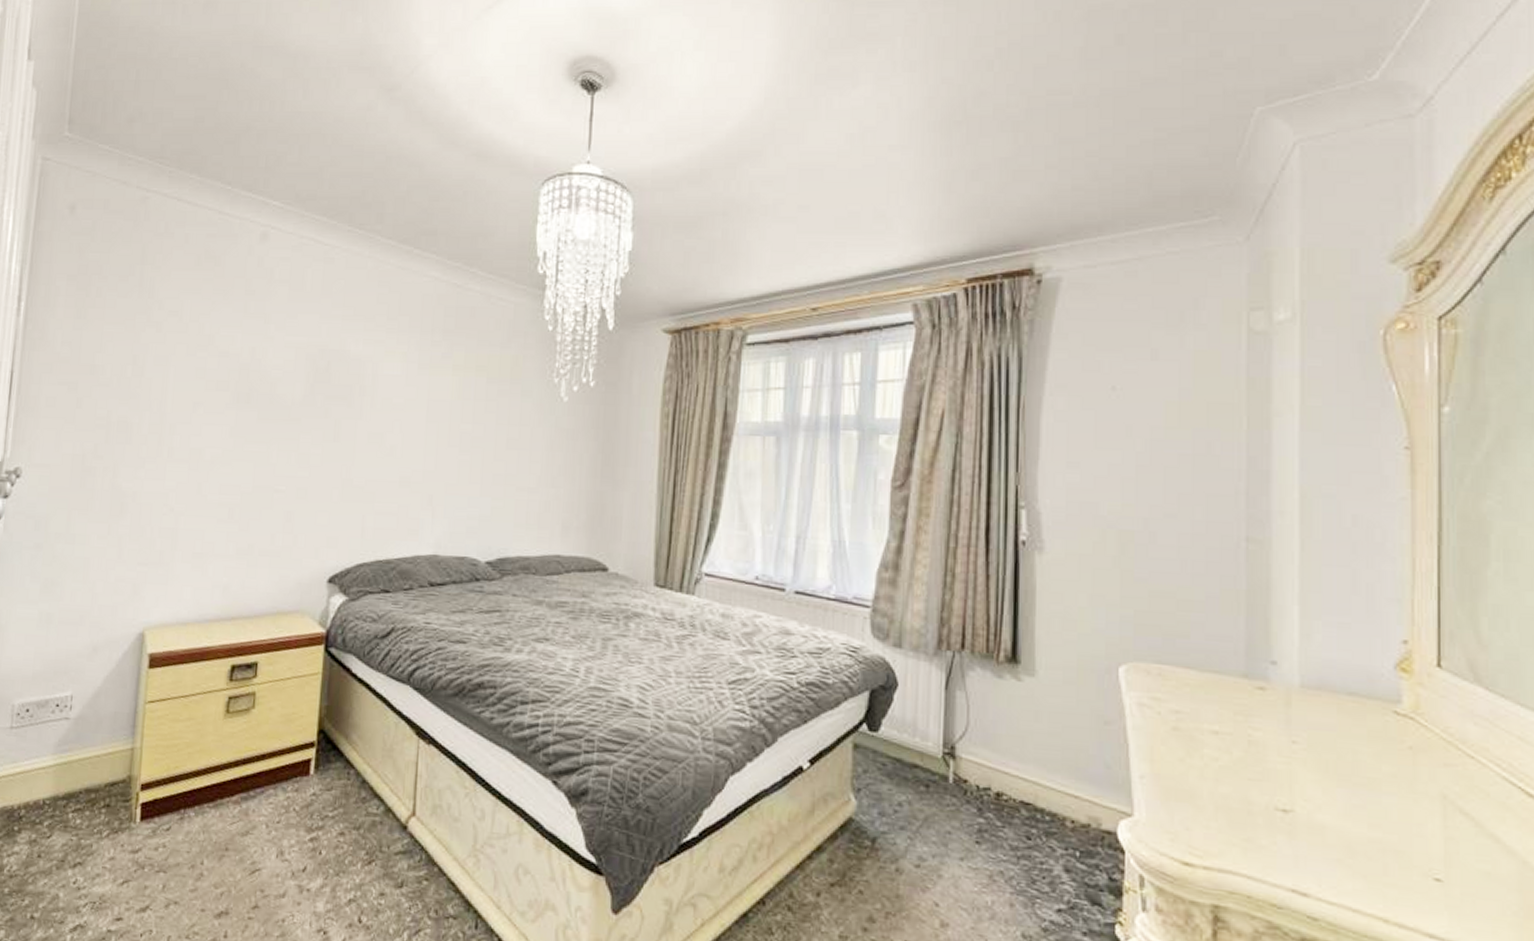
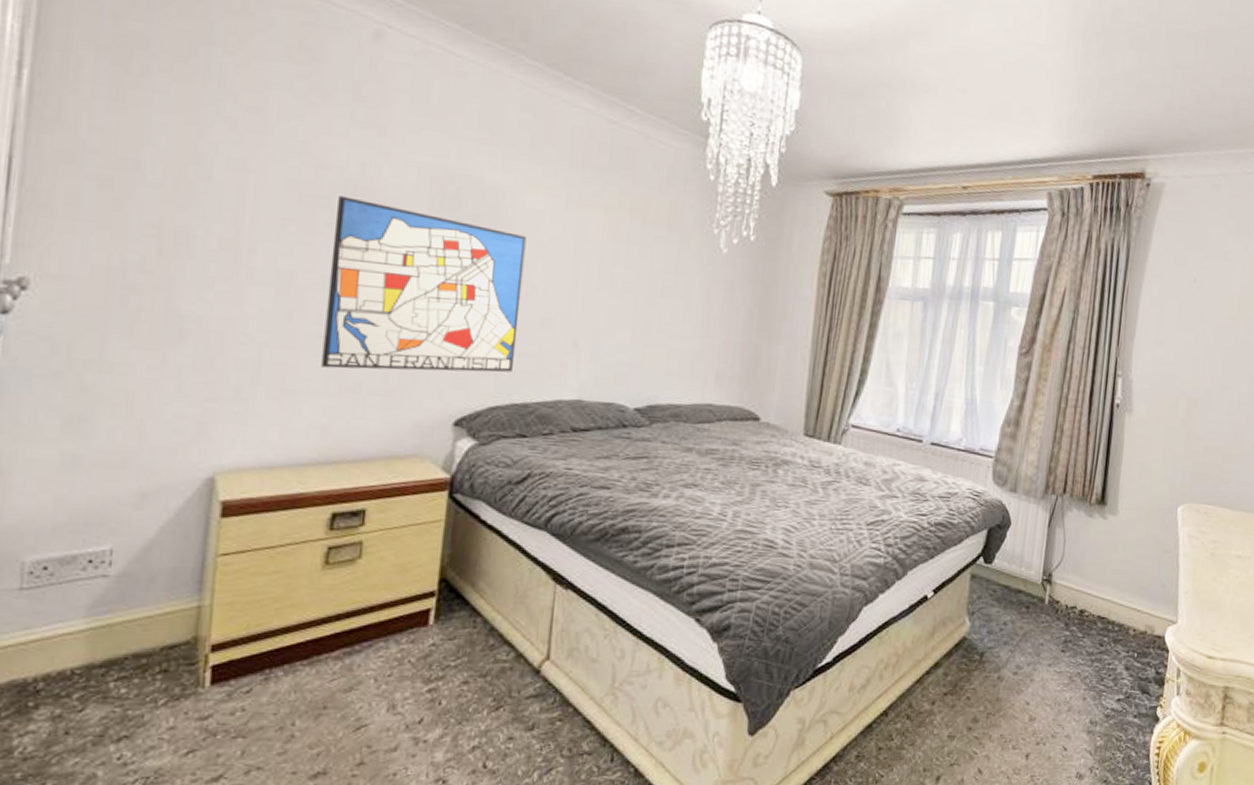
wall art: none [223,379,386,533] -> present [321,196,527,372]

